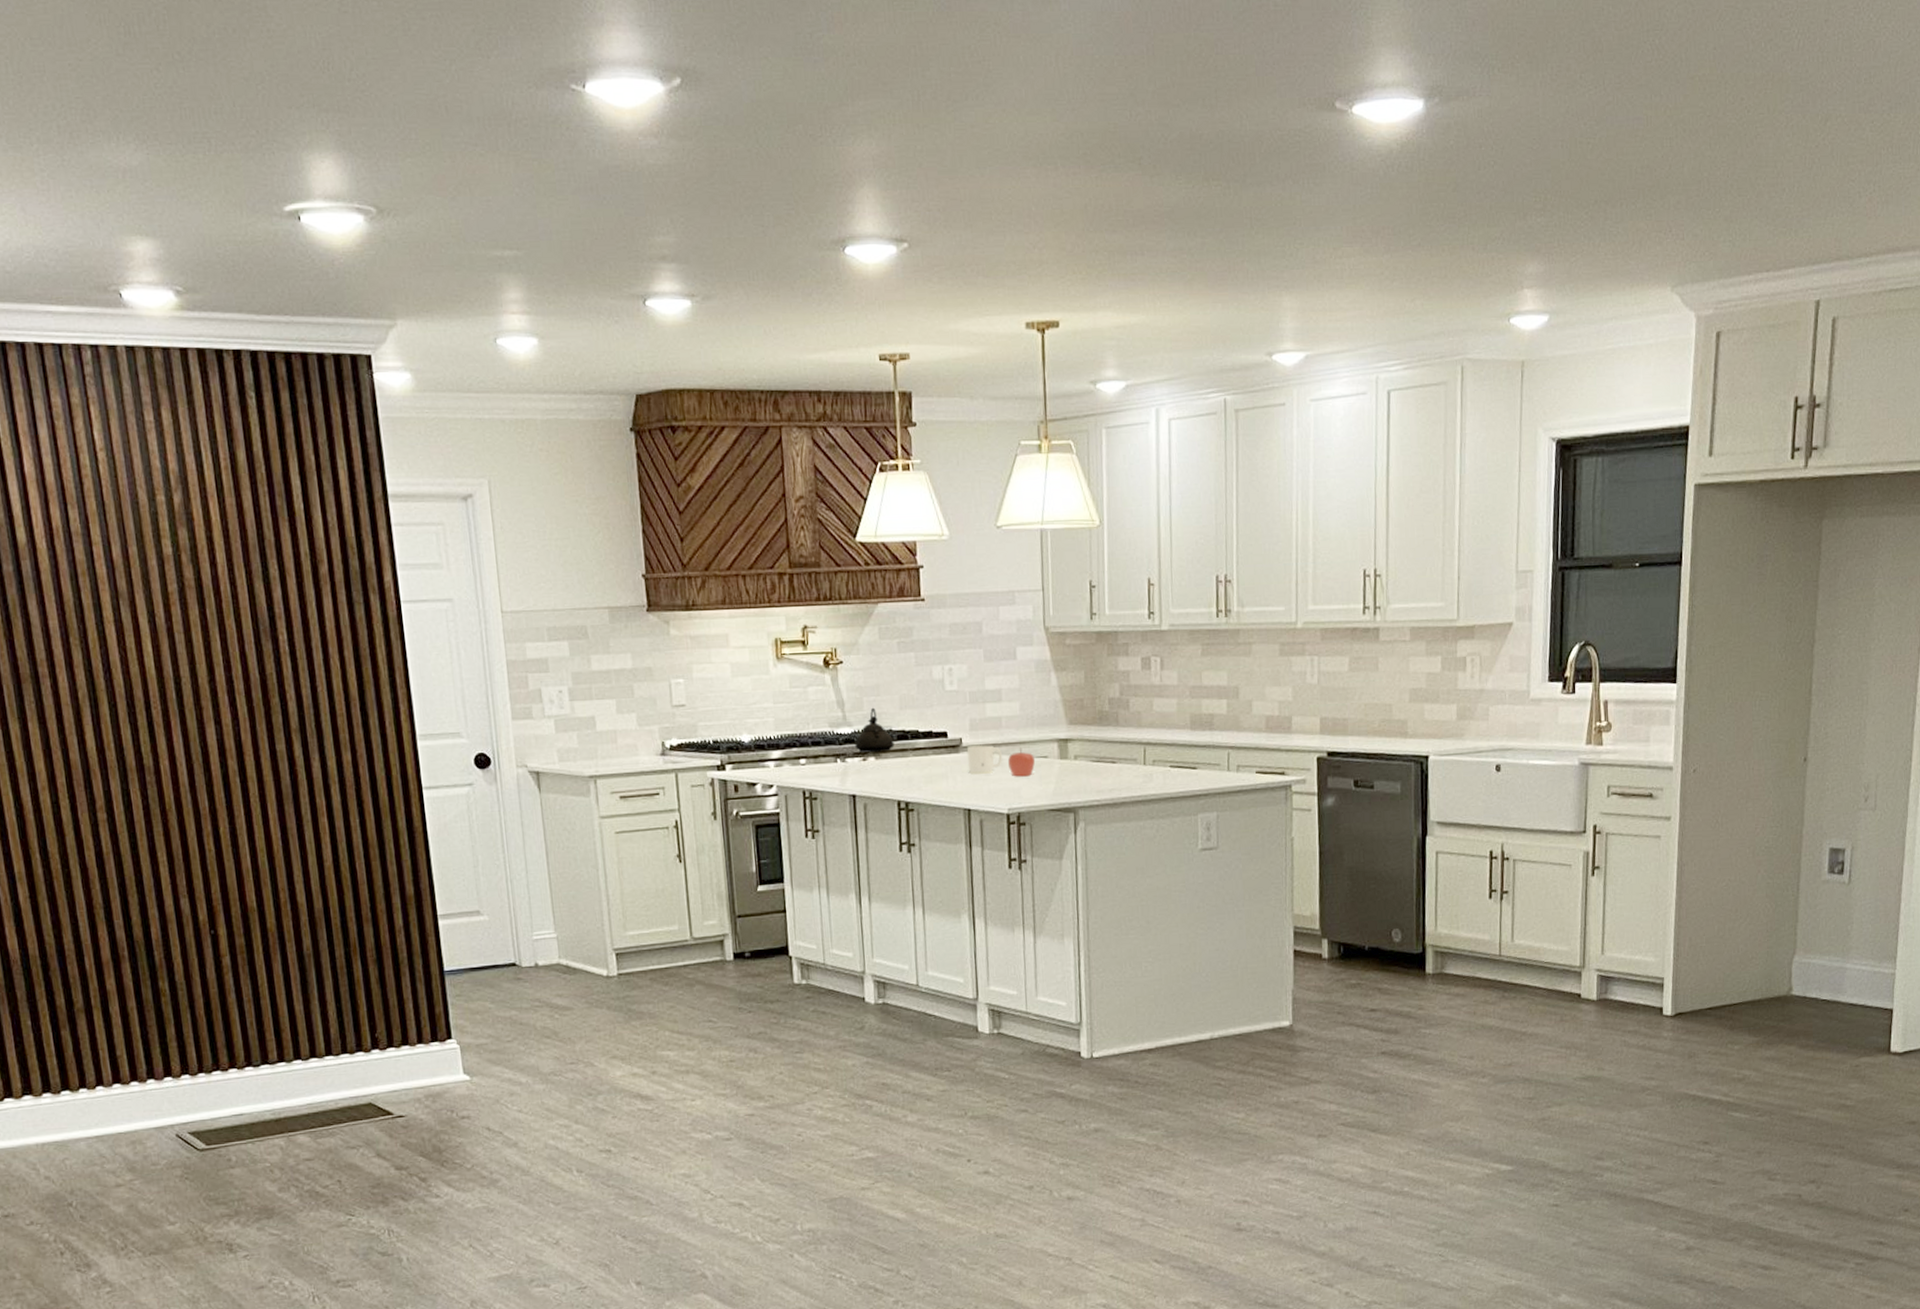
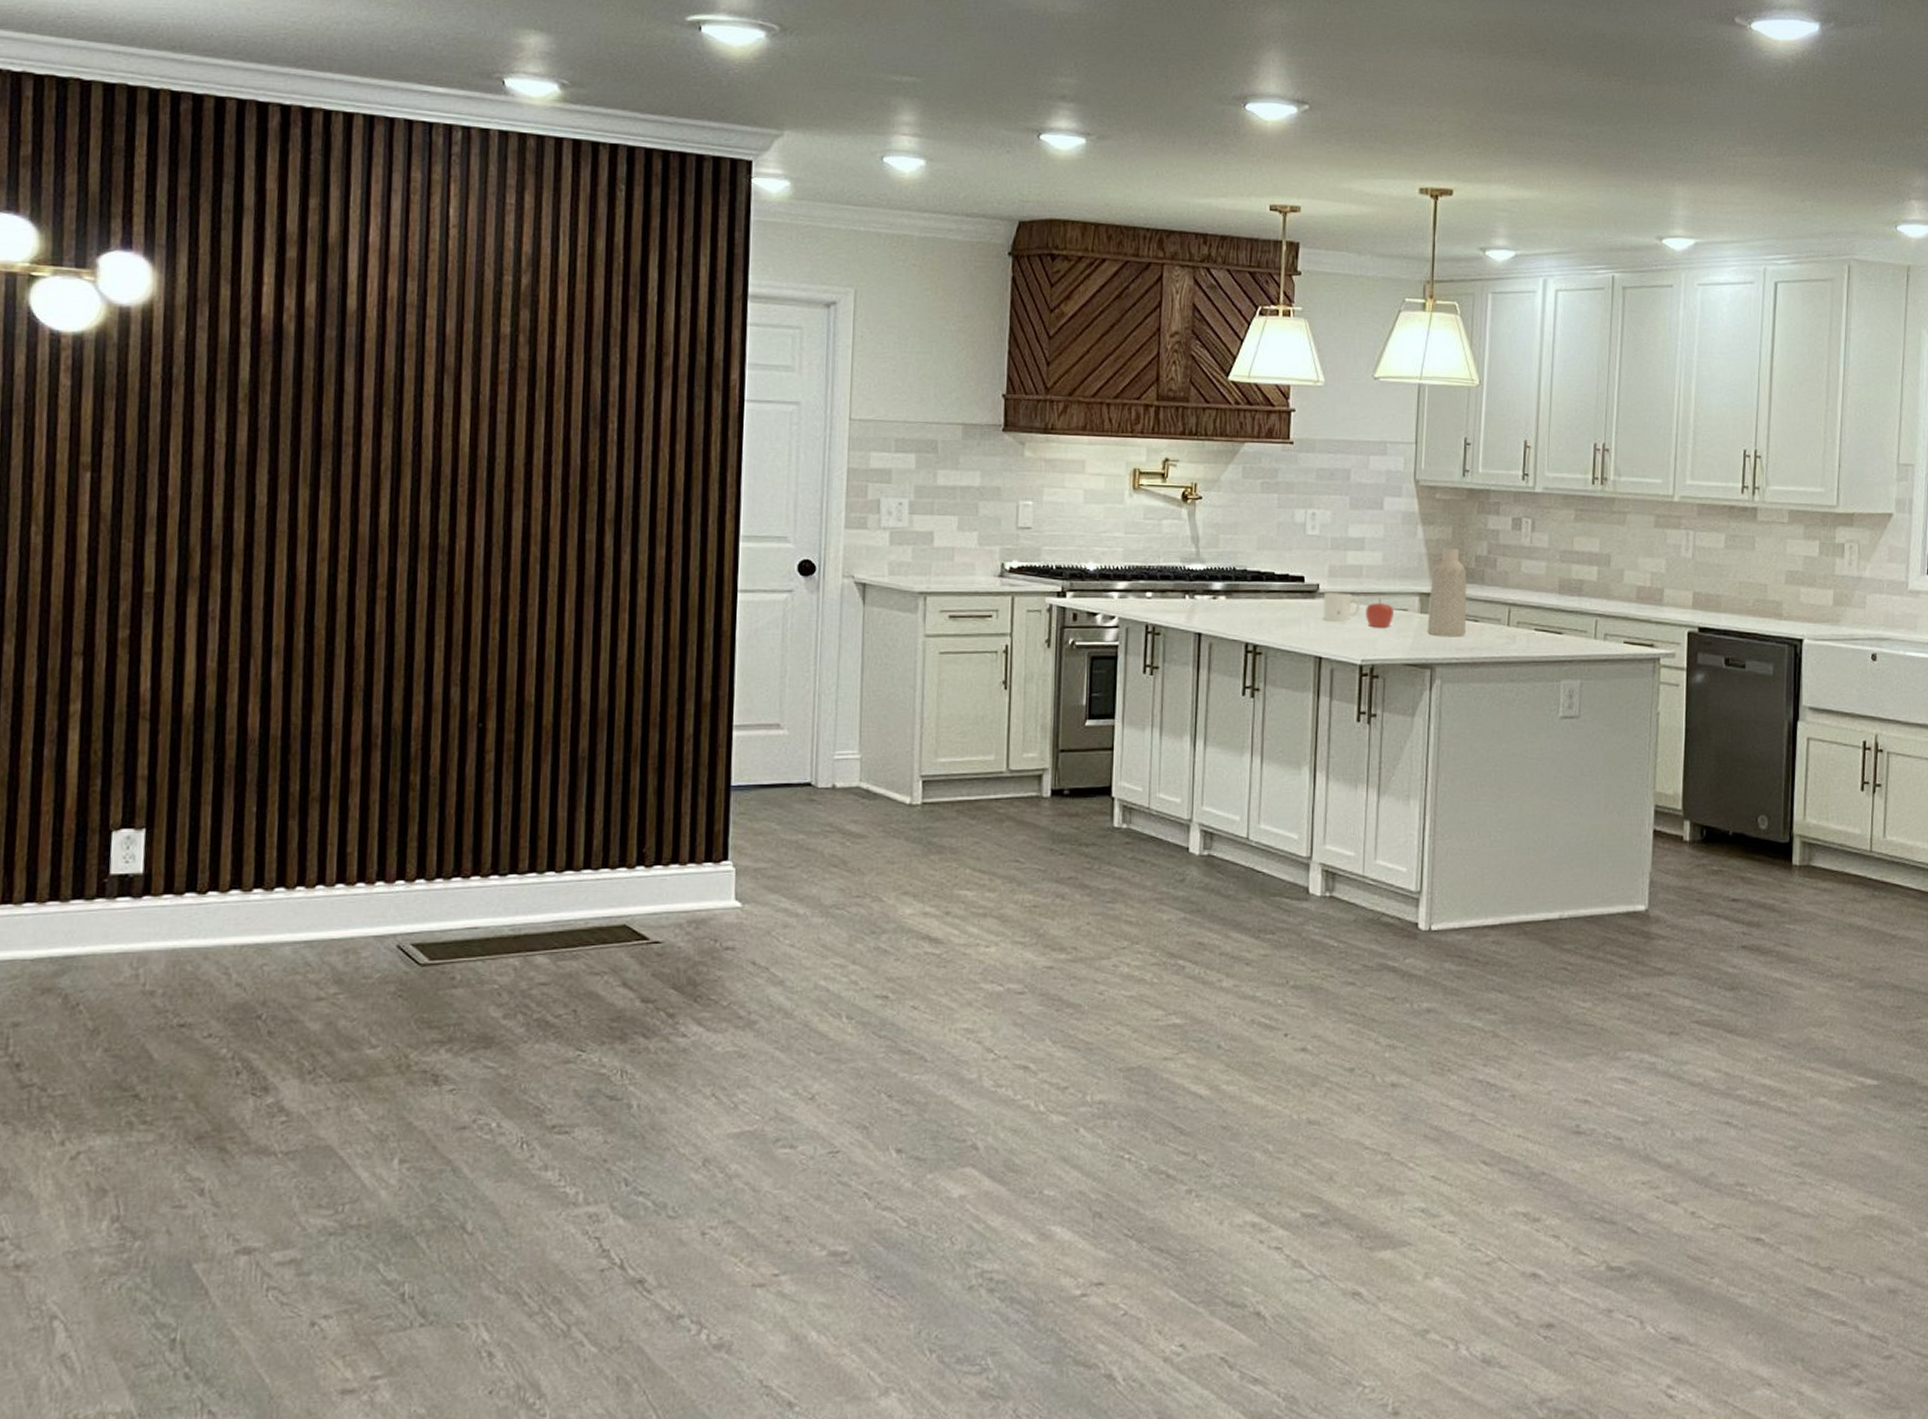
teakettle: present [855,707,894,753] -> none [1206,545,1248,592]
vase: none [1067,692,1105,781] -> present [1427,548,1467,638]

